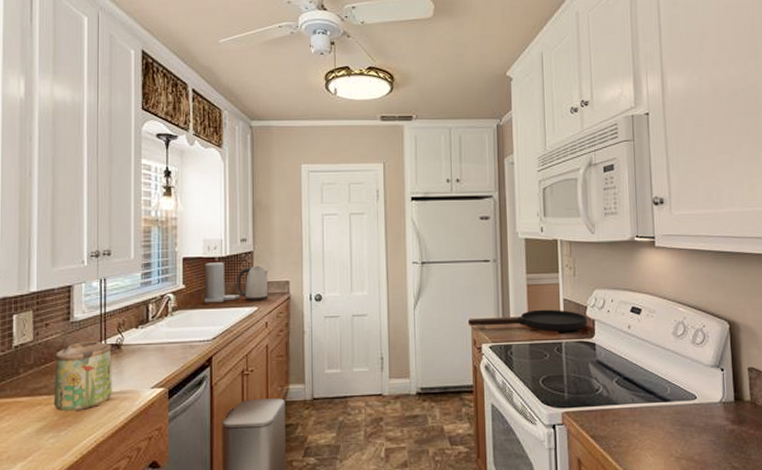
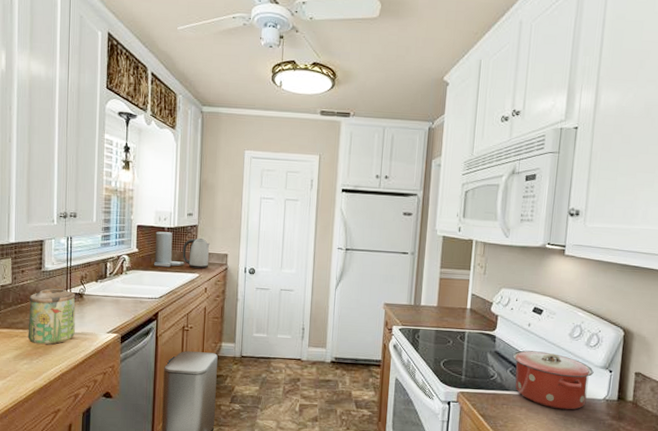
frying pan: present [469,309,587,333] -> none [383,301,491,324]
casserole: none [615,355,705,420] -> present [512,350,594,410]

